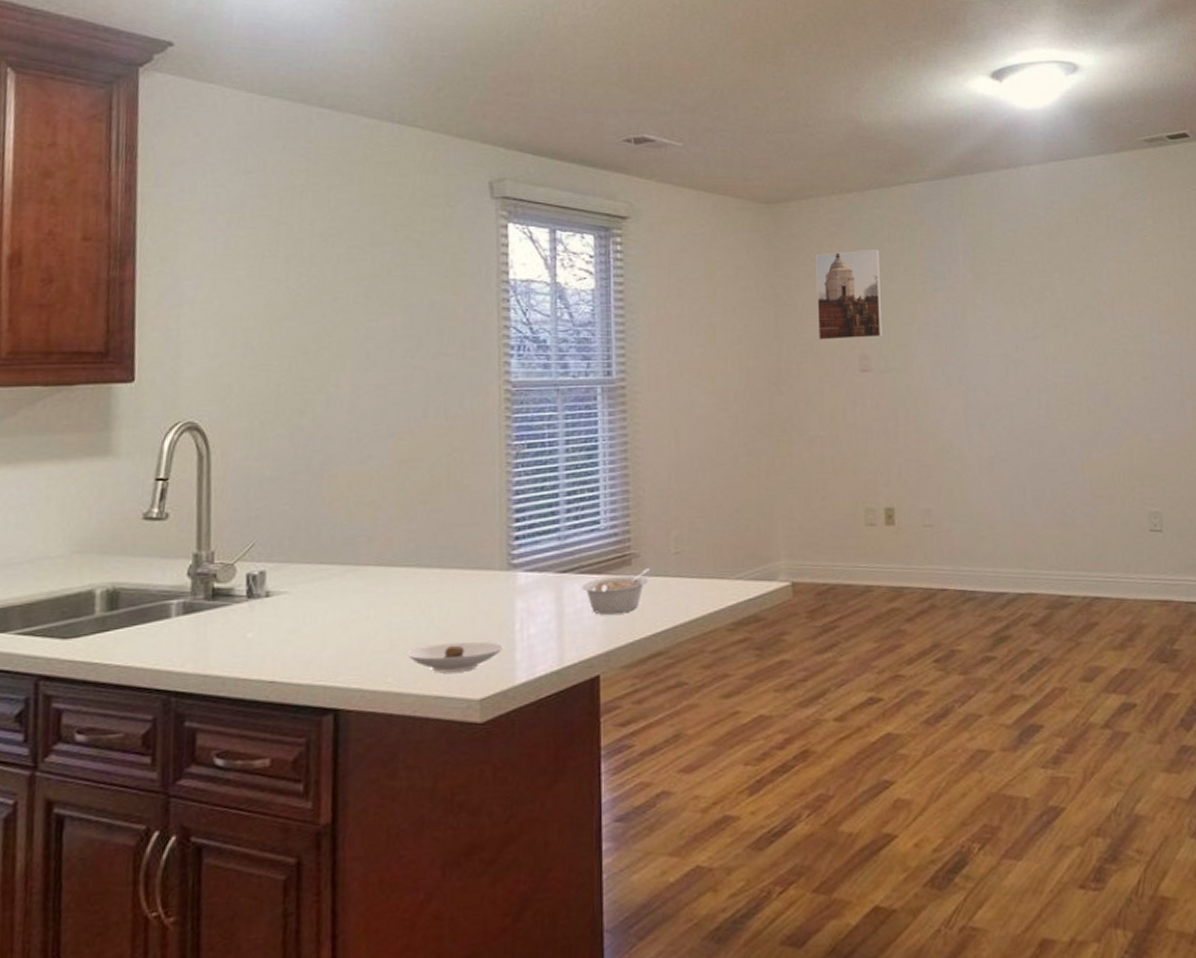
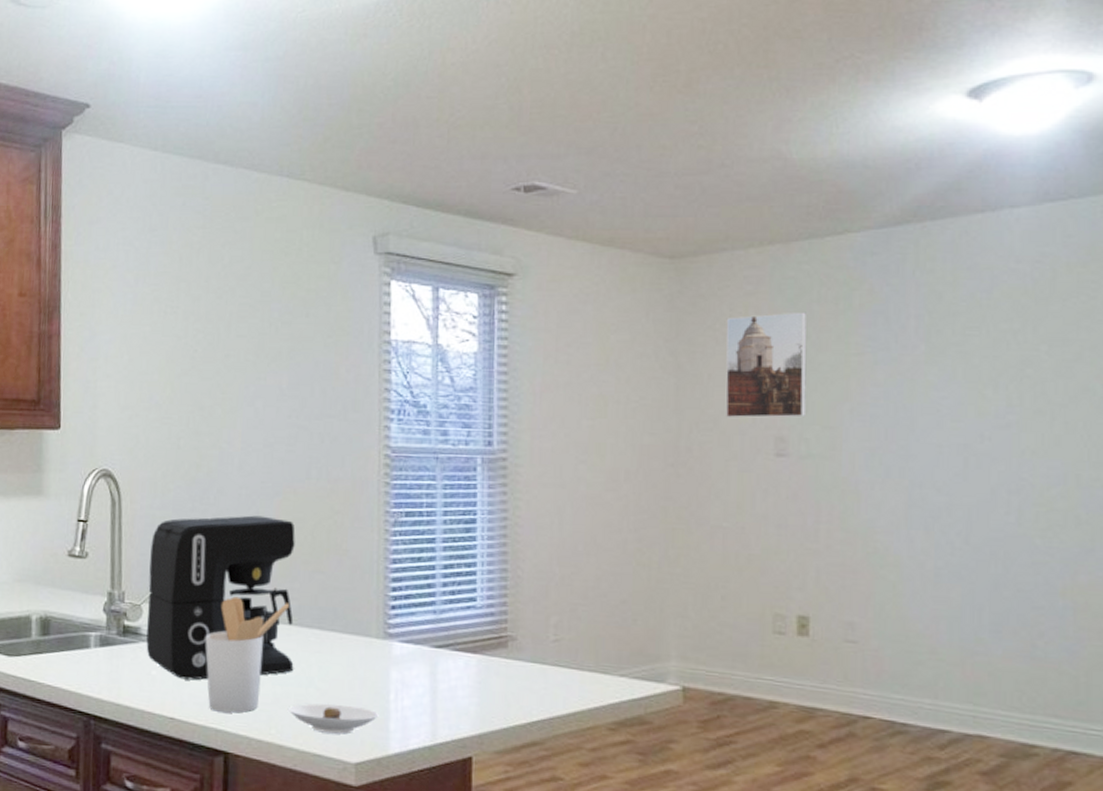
coffee maker: none [240,458,412,639] -> present [146,515,295,681]
utensil holder: none [310,544,406,668] -> present [205,596,289,713]
legume: present [582,567,651,615] -> none [456,652,528,697]

